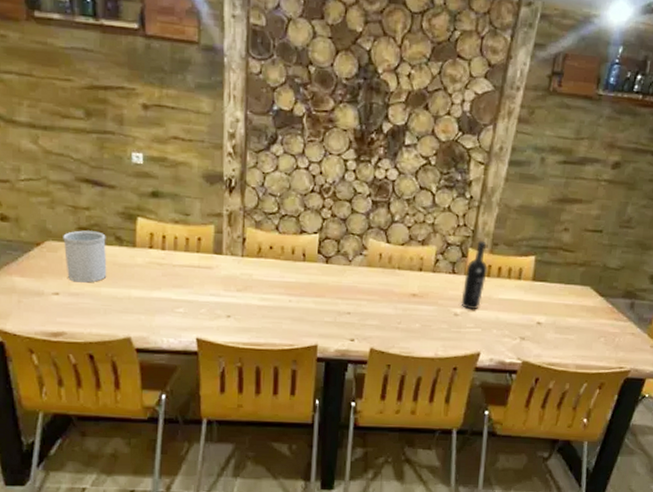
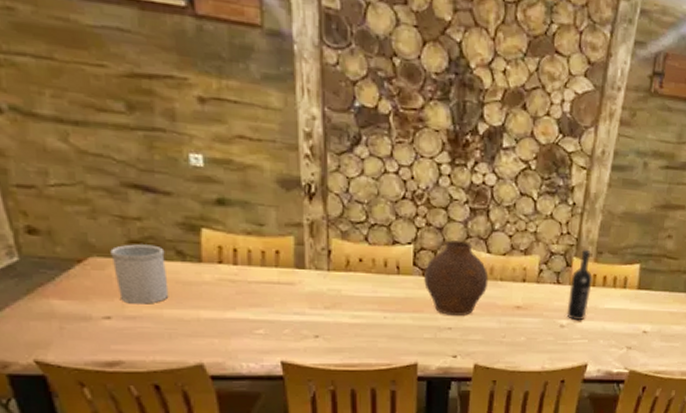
vase: none [327,230,387,301] -> present [424,240,489,316]

